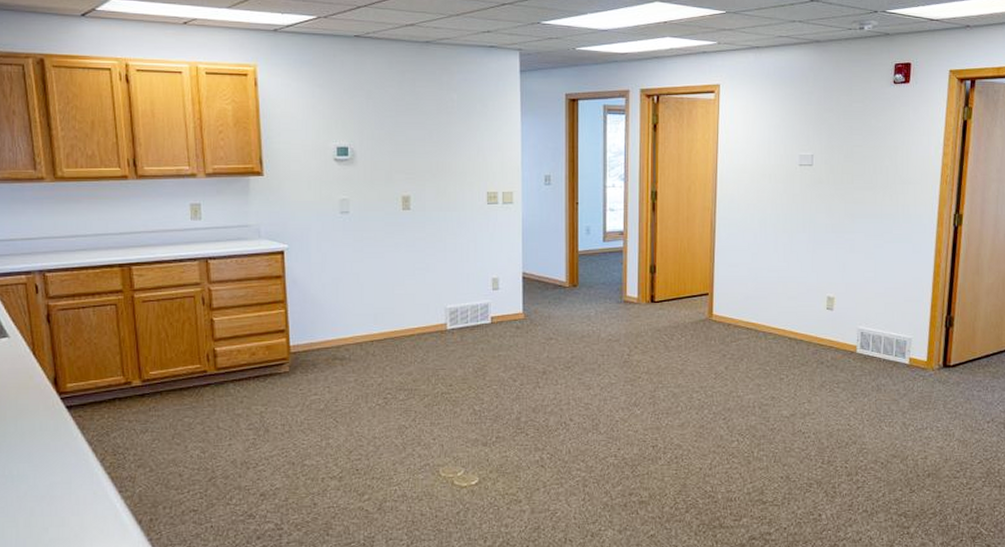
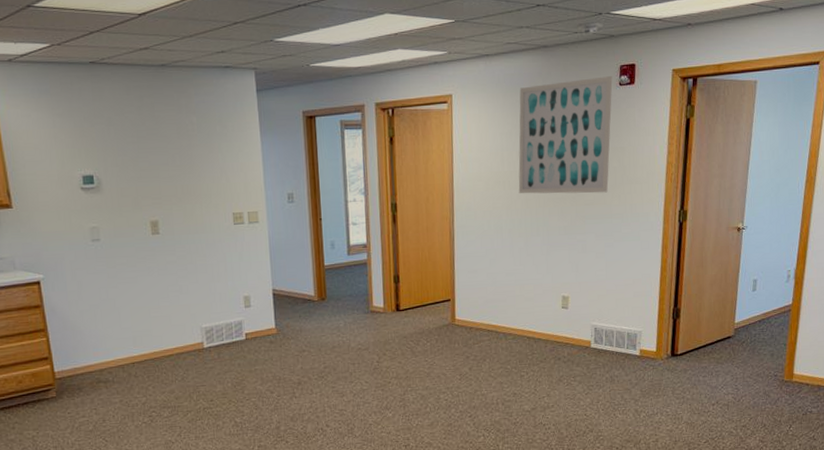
wall art: none [785,74,887,192] -> present [518,76,613,194]

